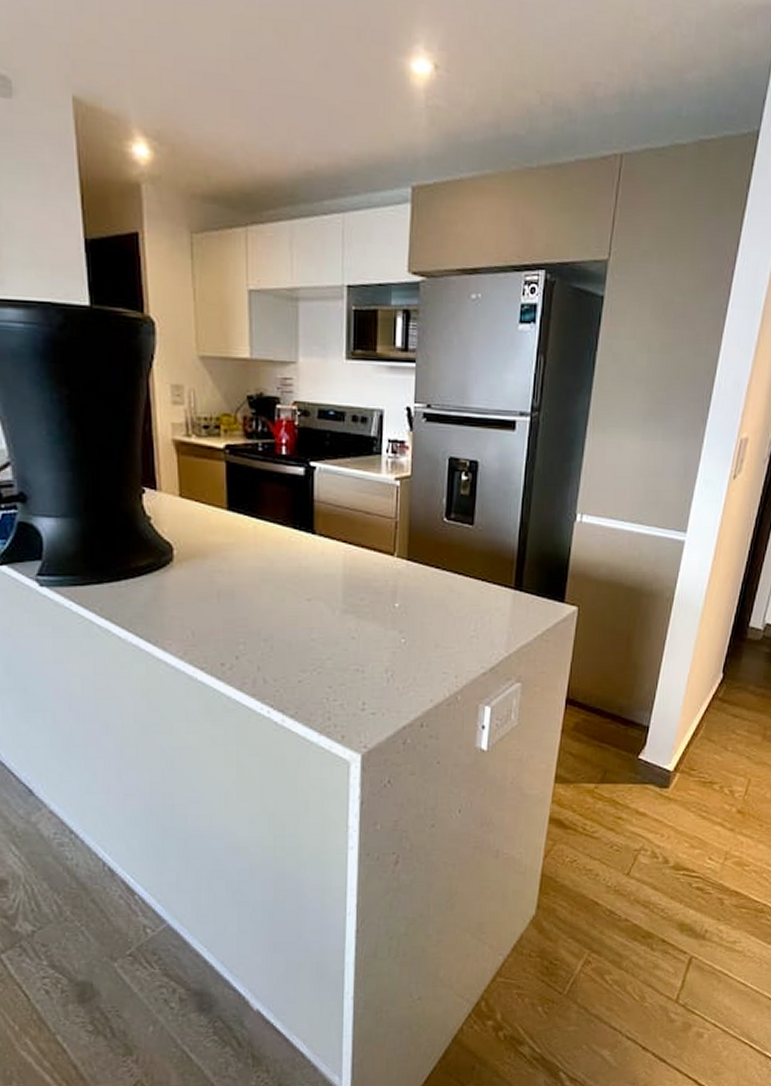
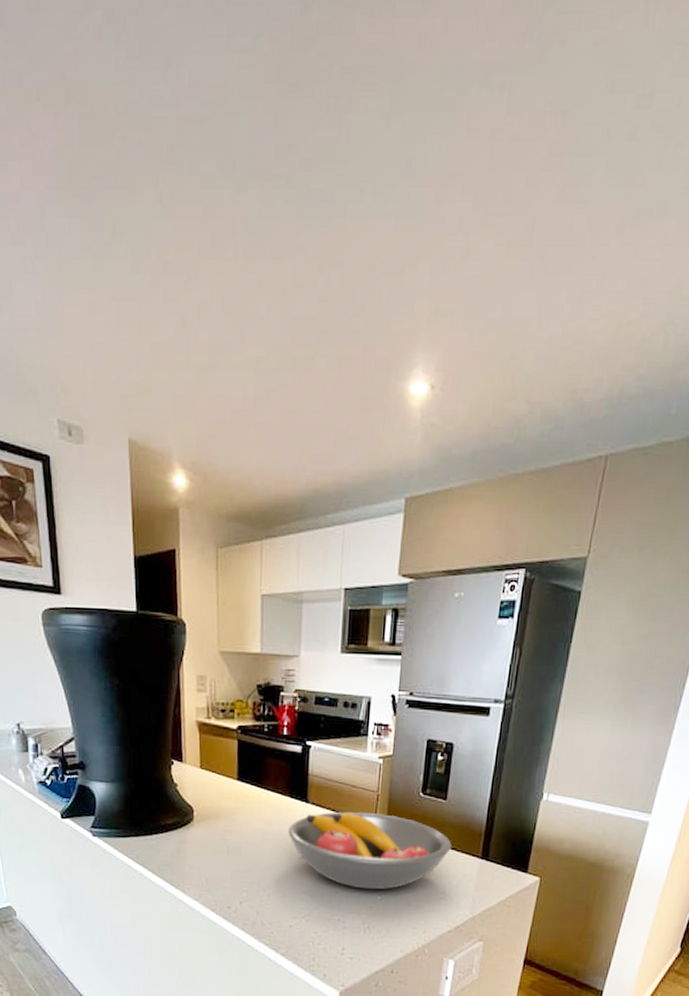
fruit bowl: none [292,543,482,632] -> present [288,811,452,890]

